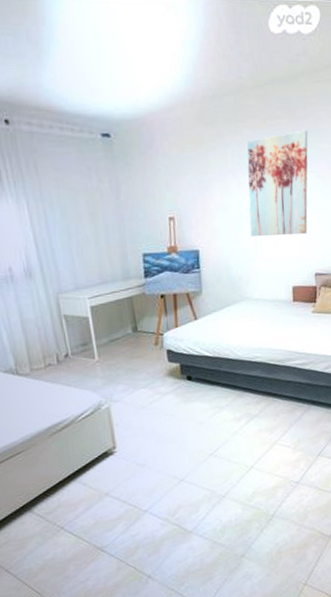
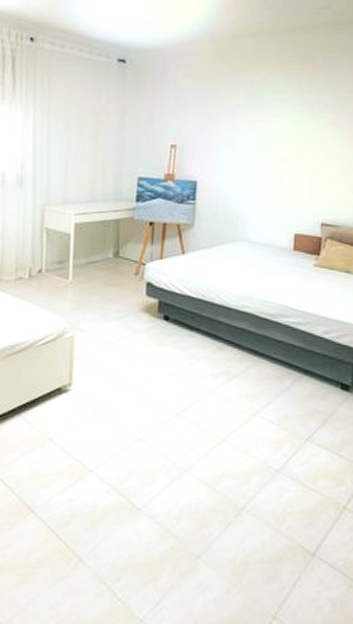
wall art: present [247,130,308,237] -> none [254,77,326,181]

